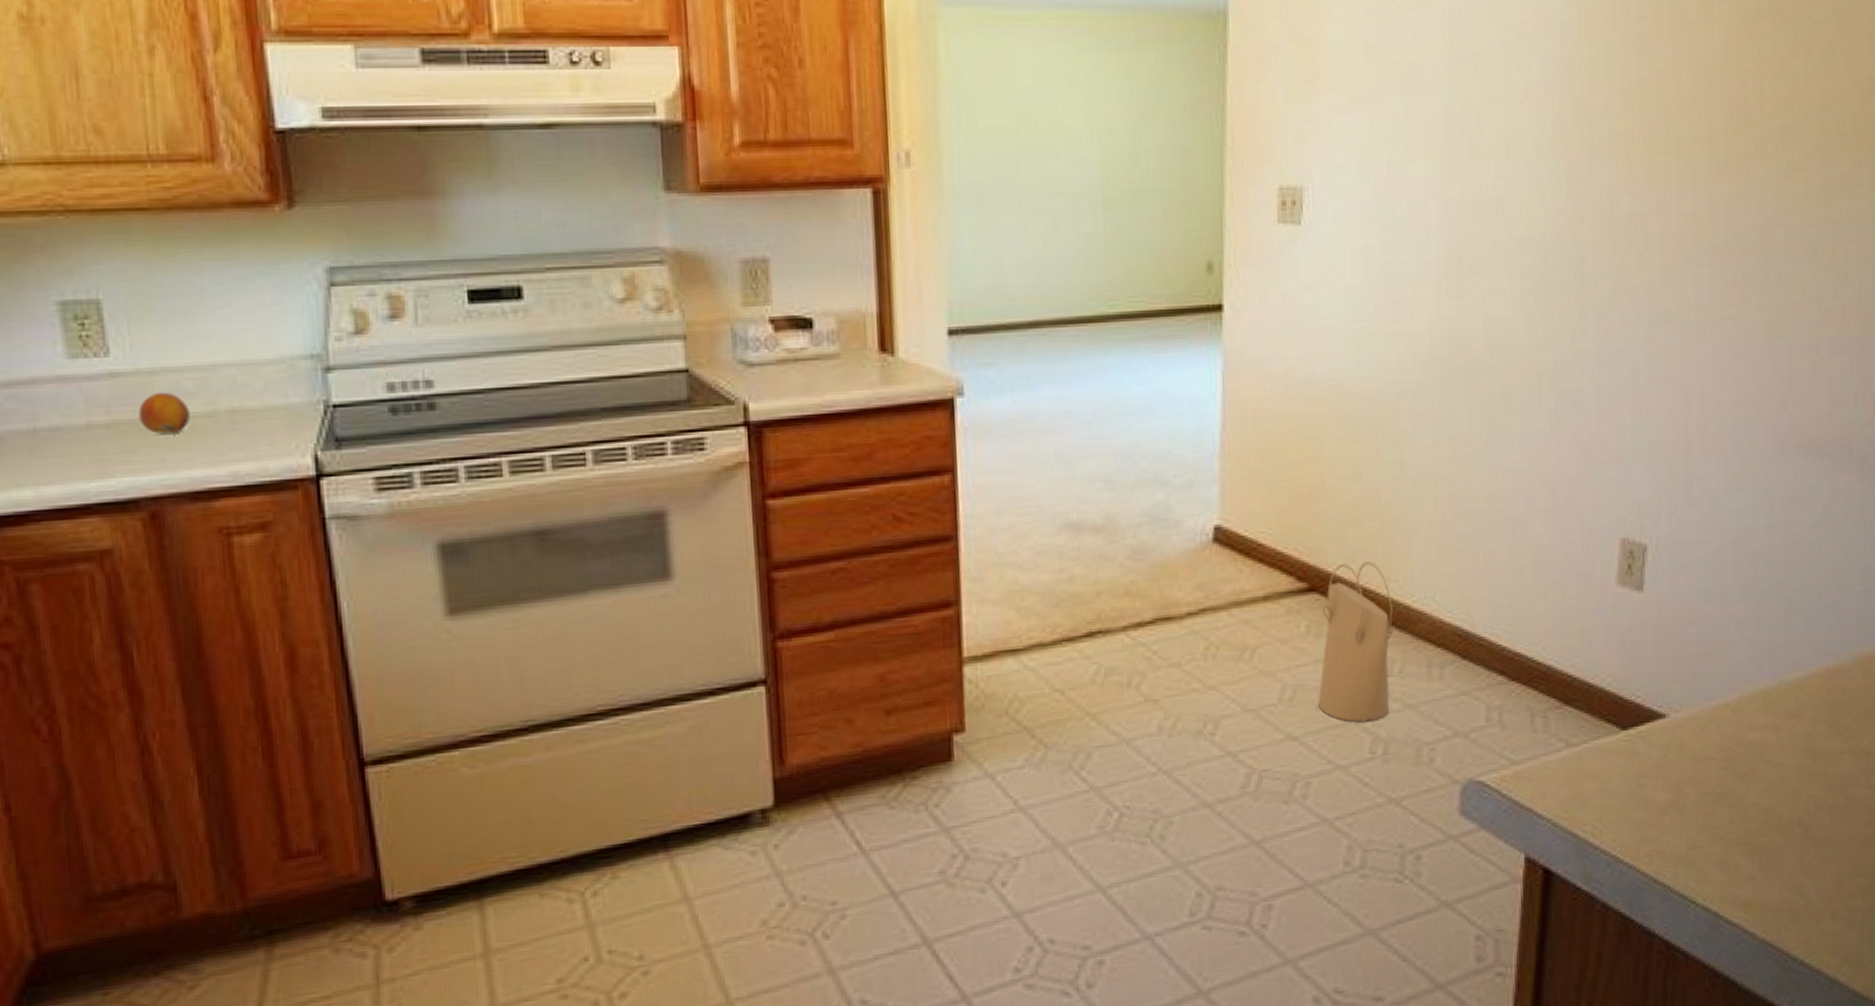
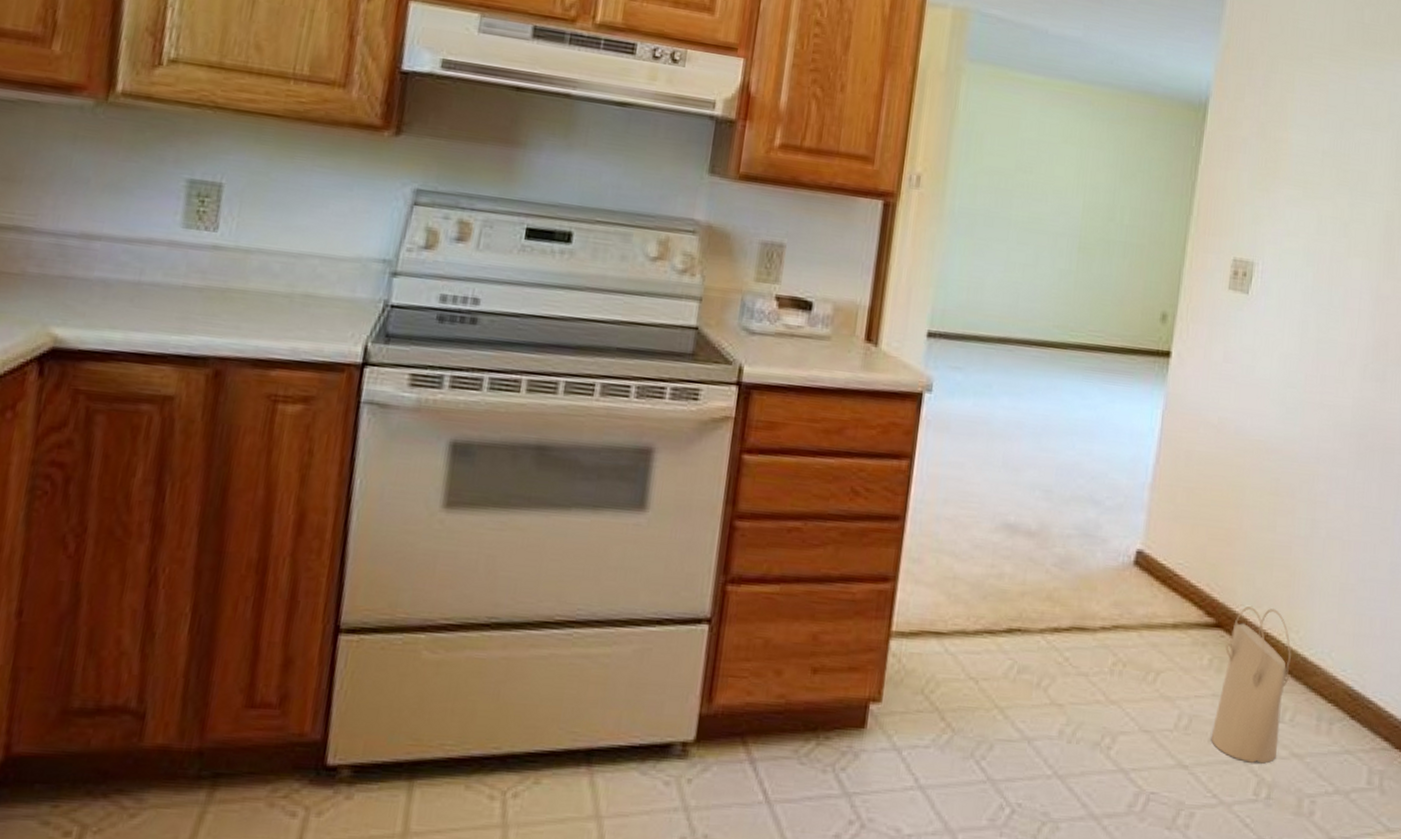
fruit: present [138,392,190,434] -> none [227,268,271,306]

